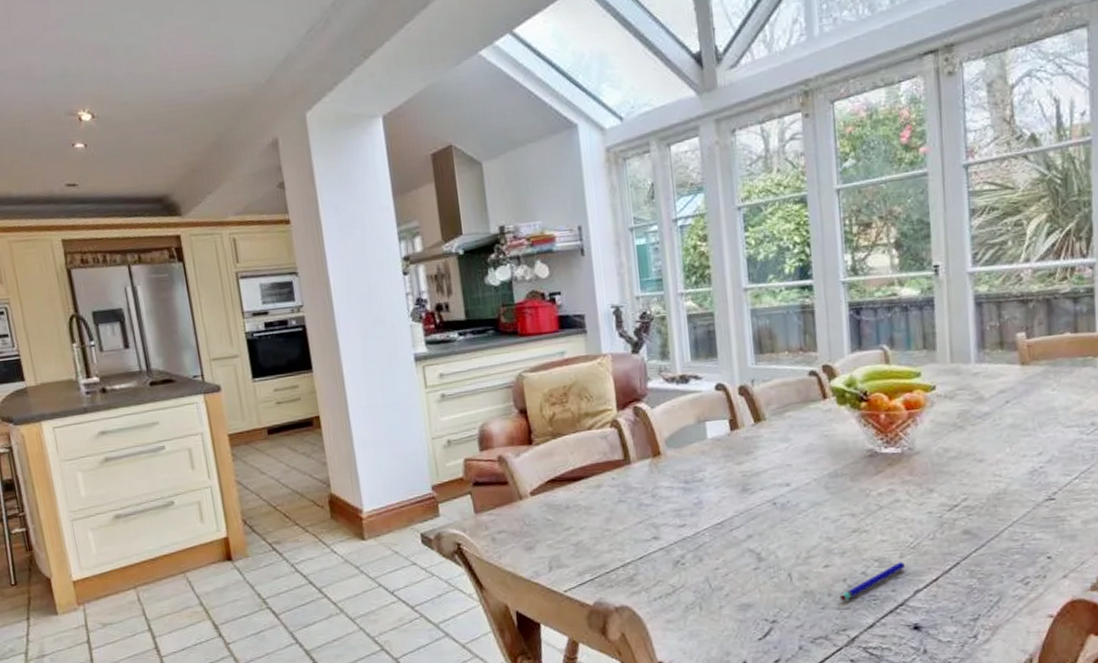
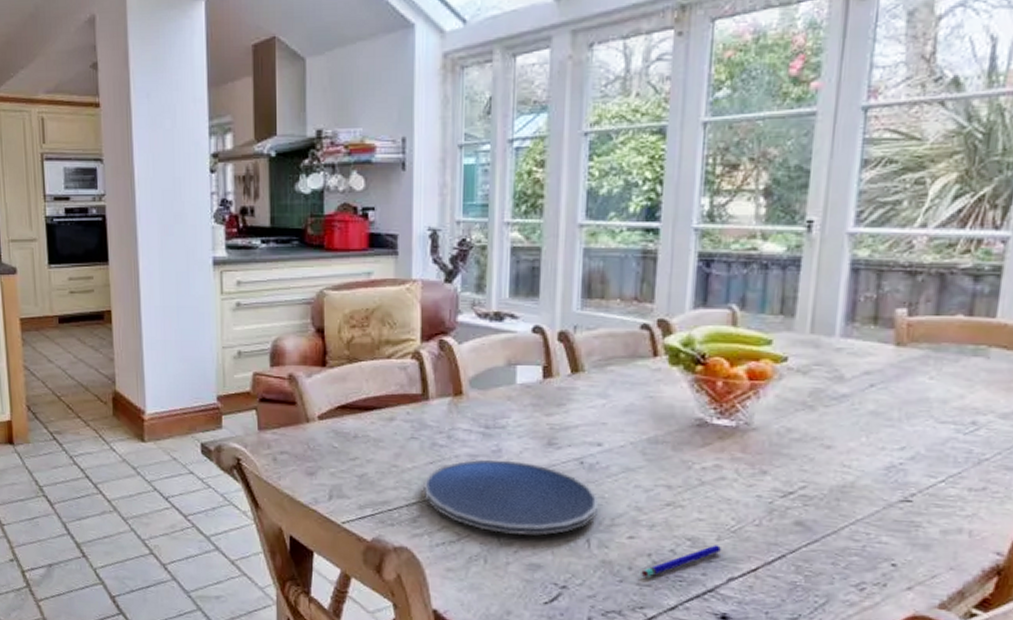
plate: none [635,509,794,580] -> present [423,459,598,536]

